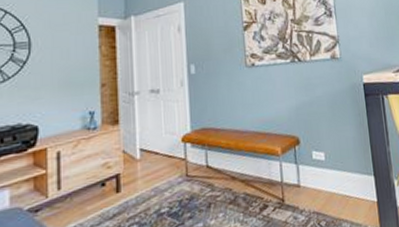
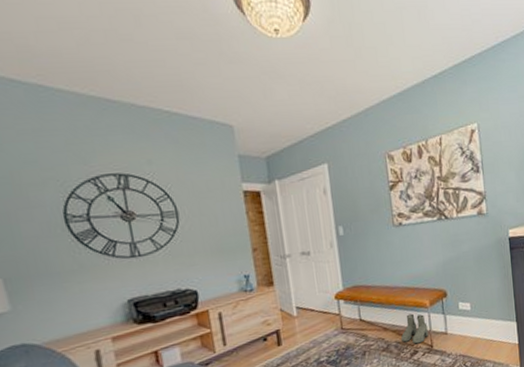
boots: none [250,161,280,197] -> present [401,313,429,344]

